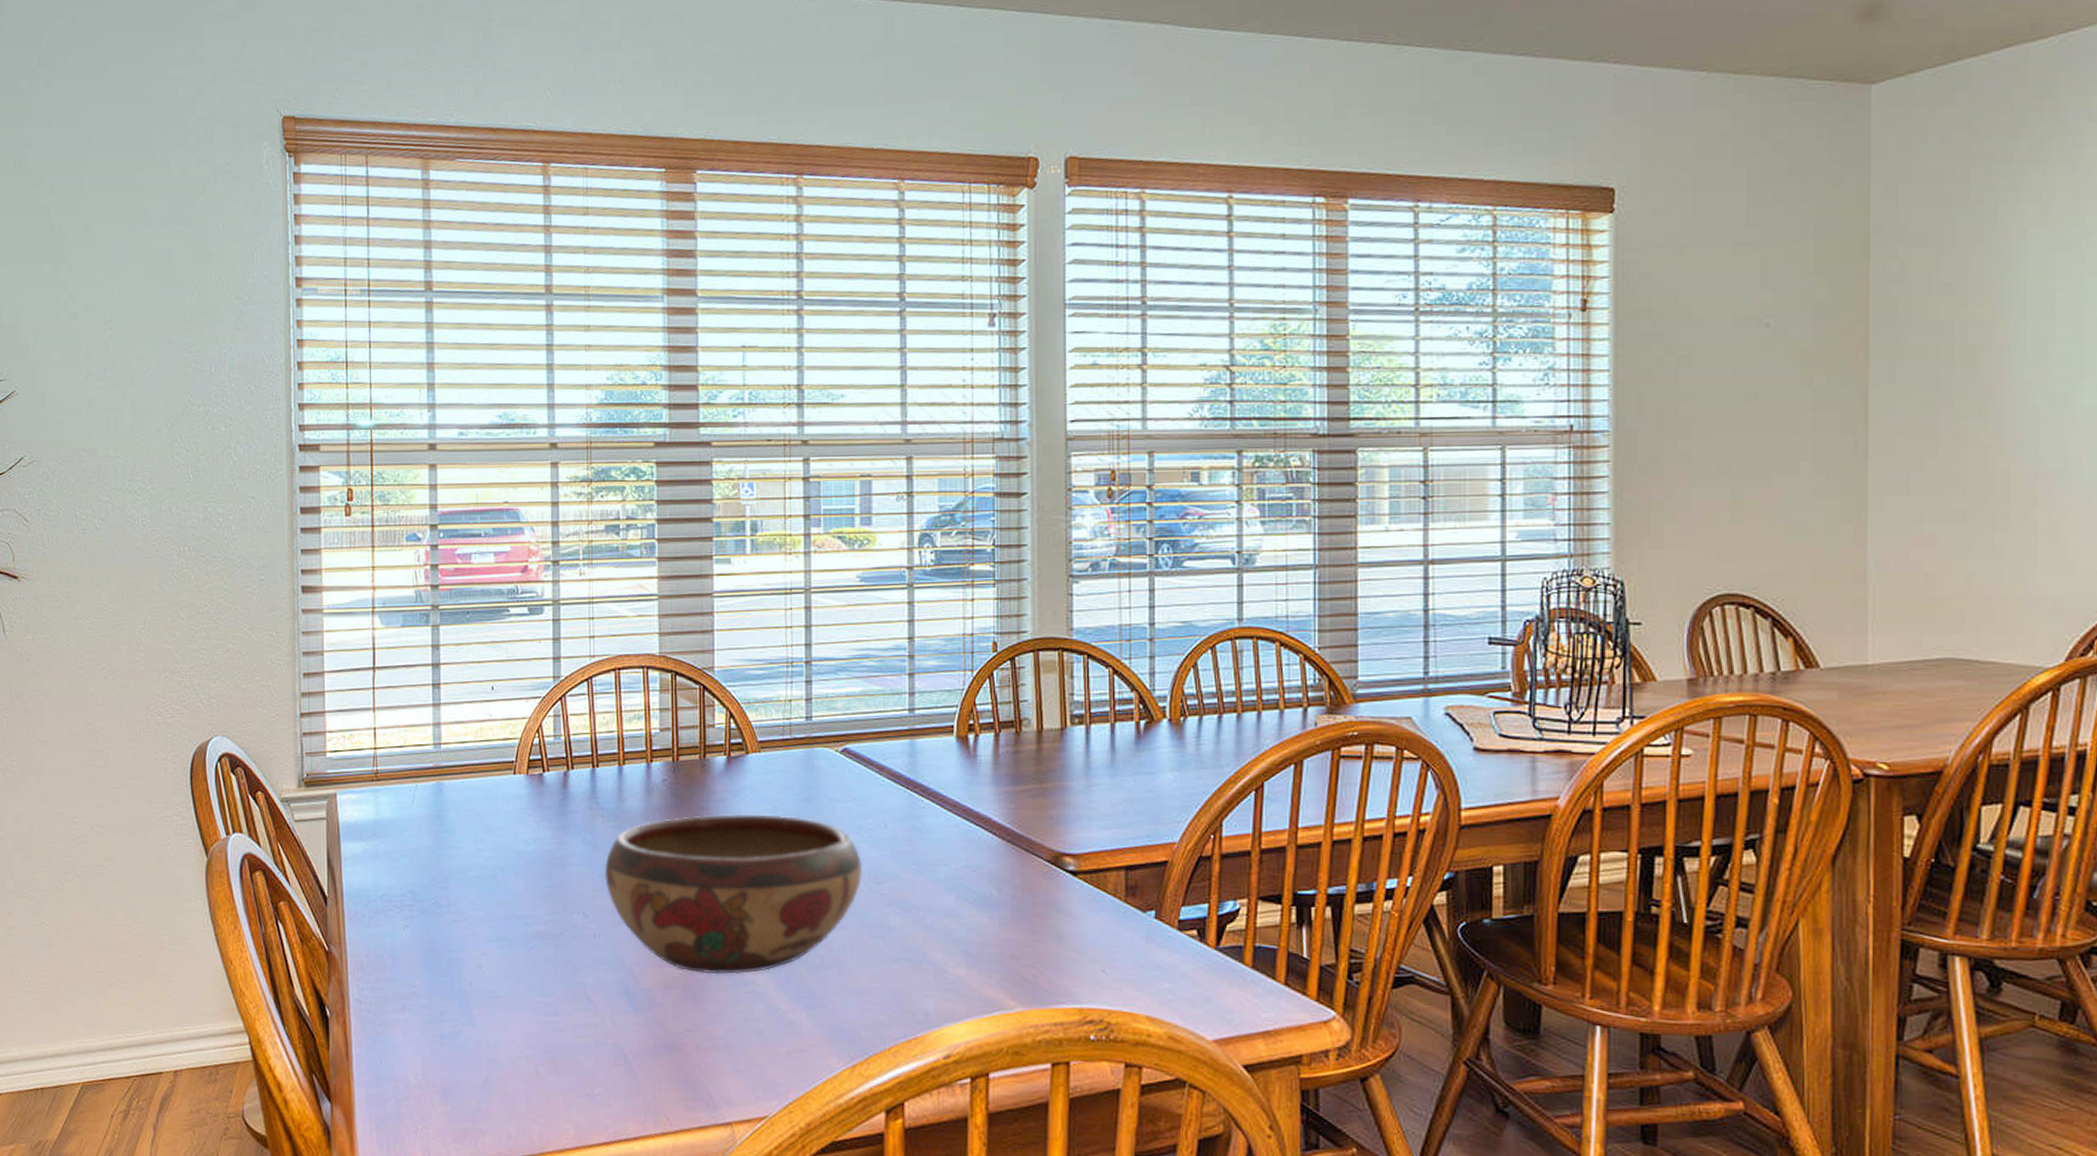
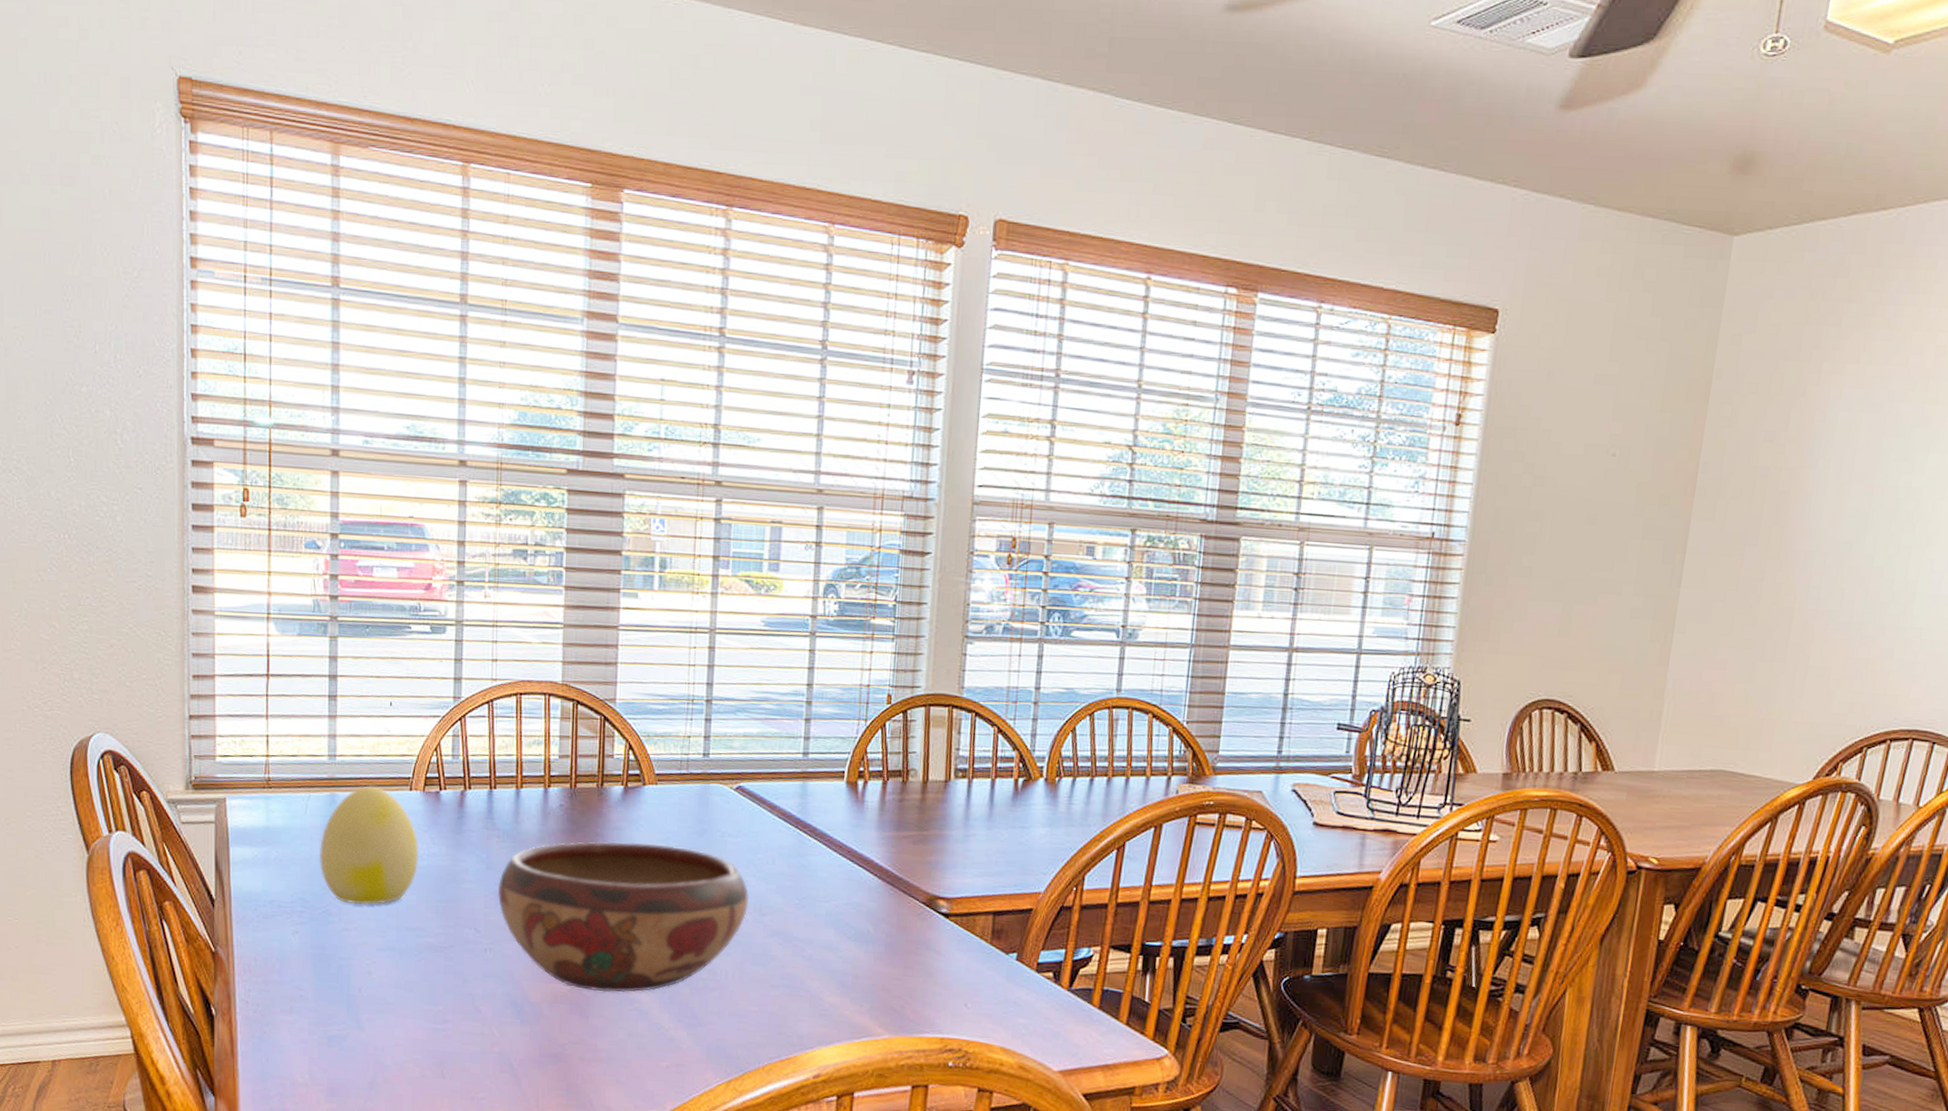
decorative egg: none [426,772,524,895] -> present [318,786,418,906]

